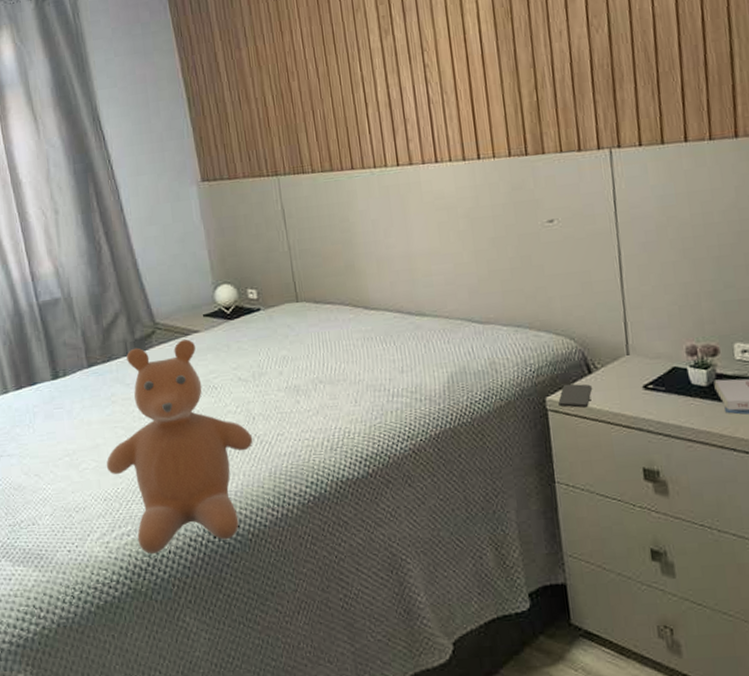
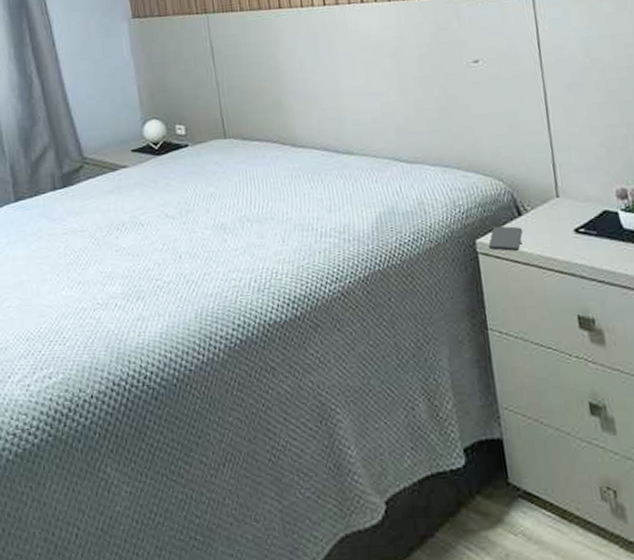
teddy bear: present [106,339,253,555] -> none [29,175,180,399]

